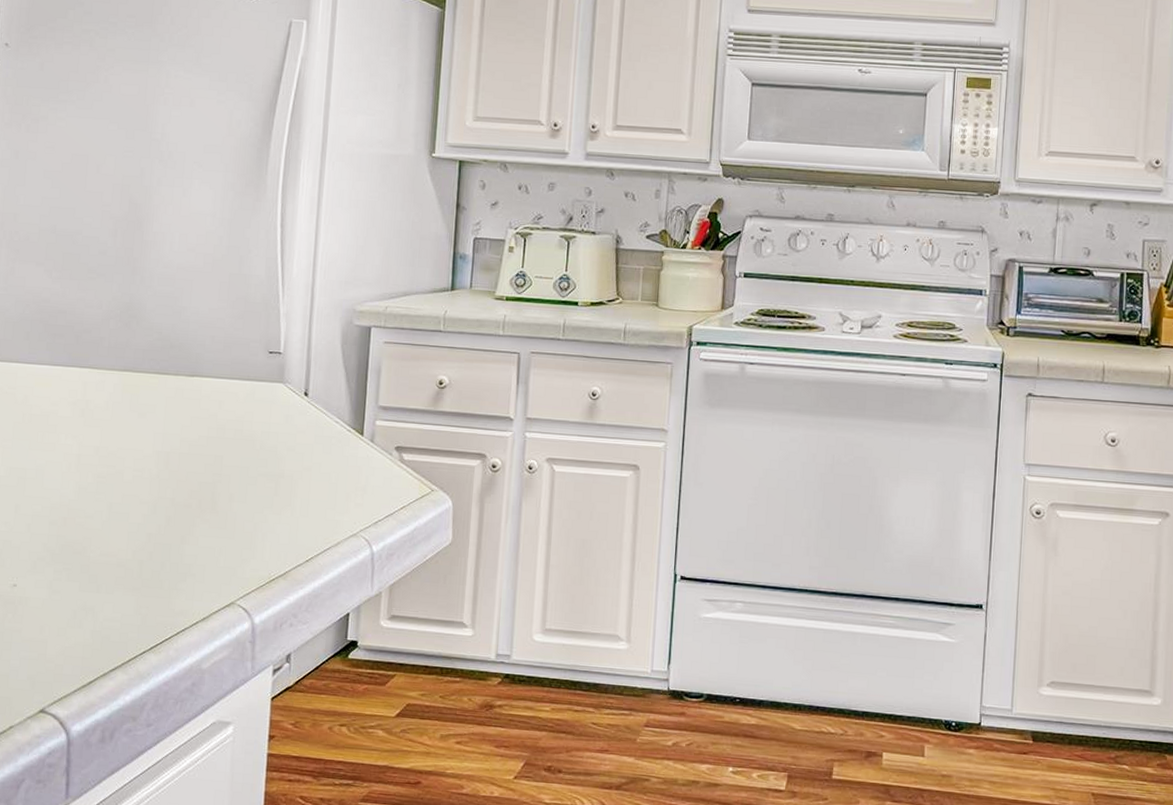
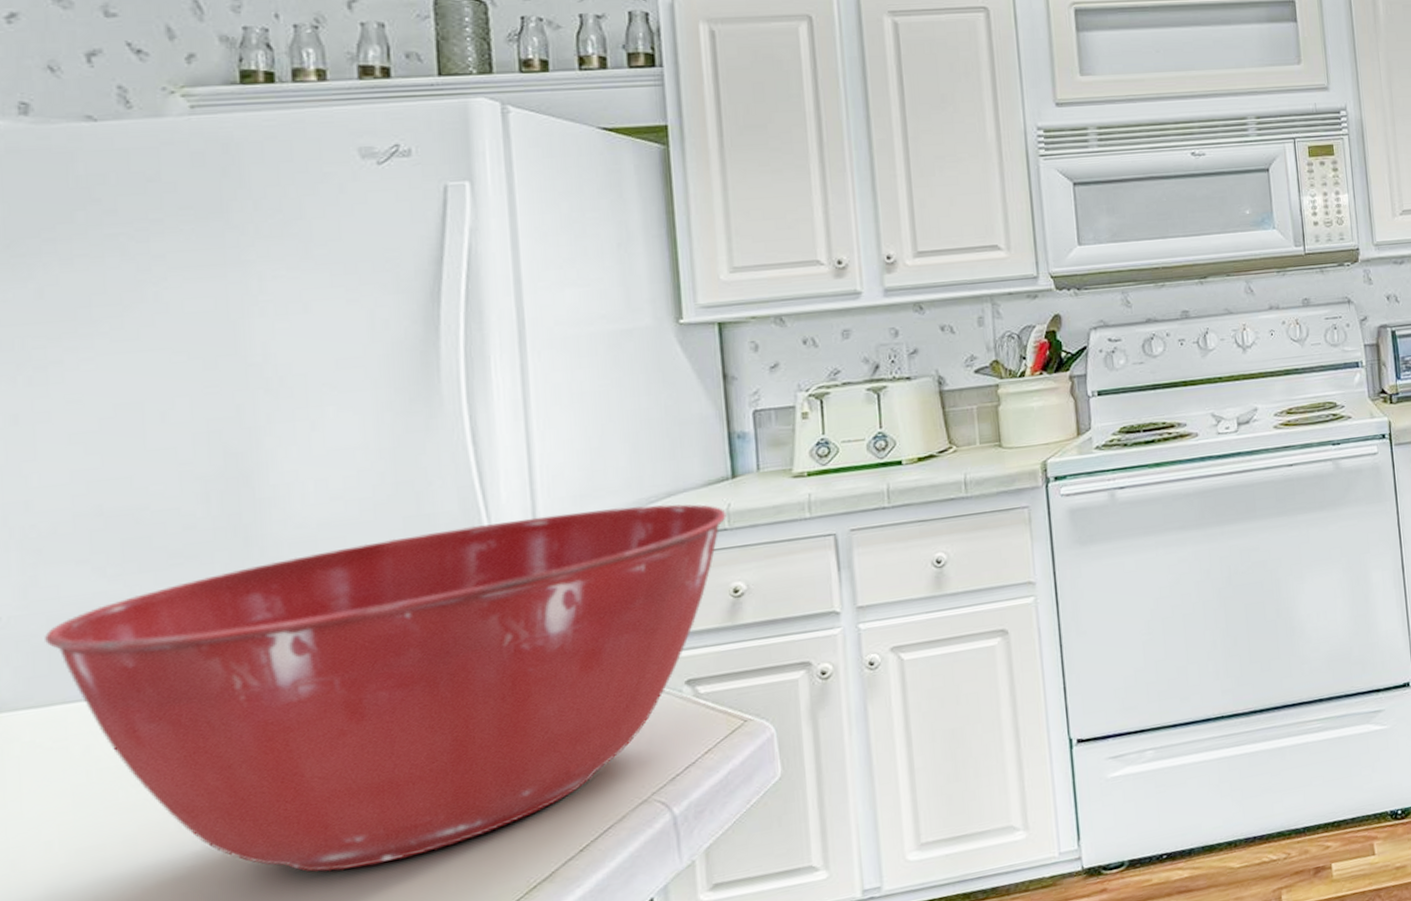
mixing bowl: none [13,288,443,532] -> present [45,504,726,872]

